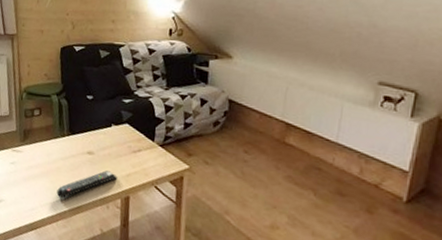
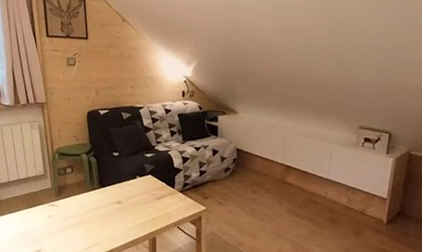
remote control: present [57,170,118,199] -> none [91,216,145,244]

